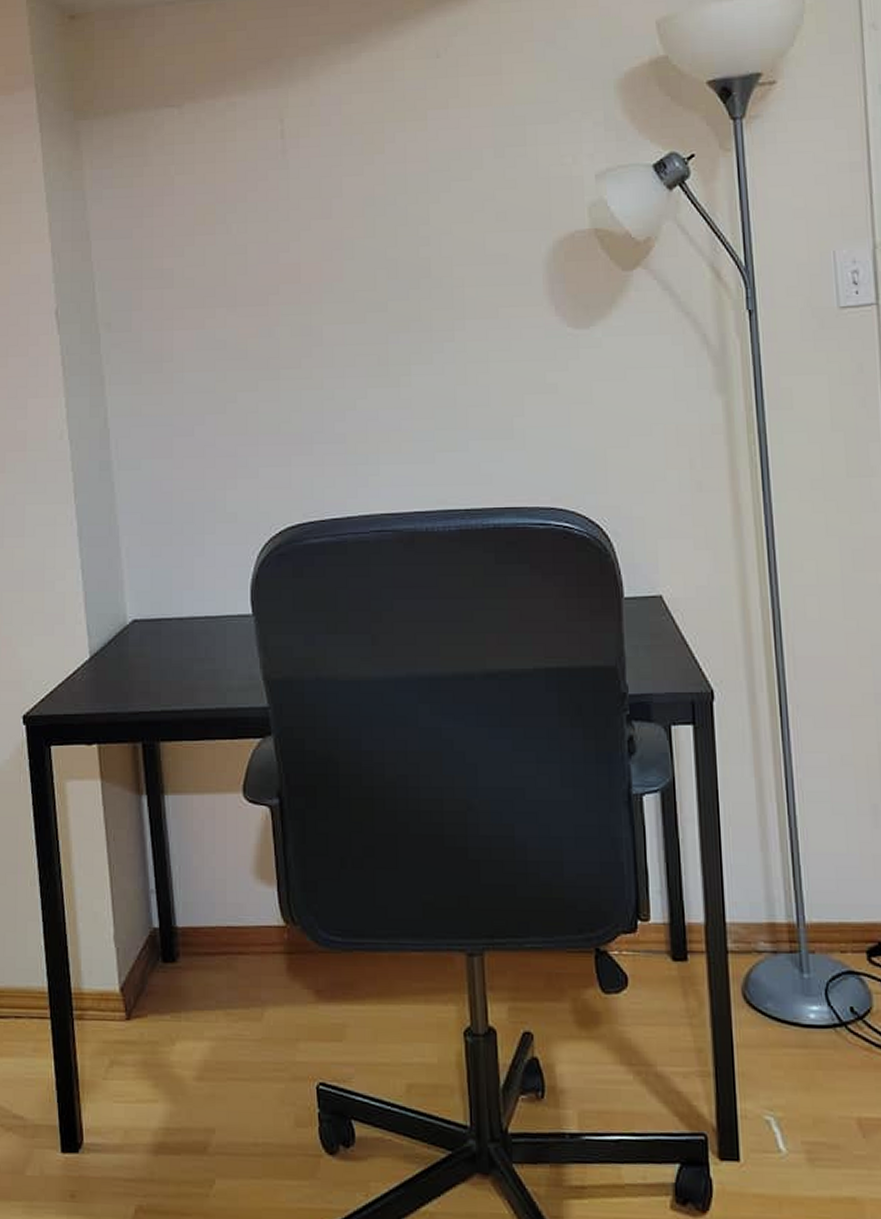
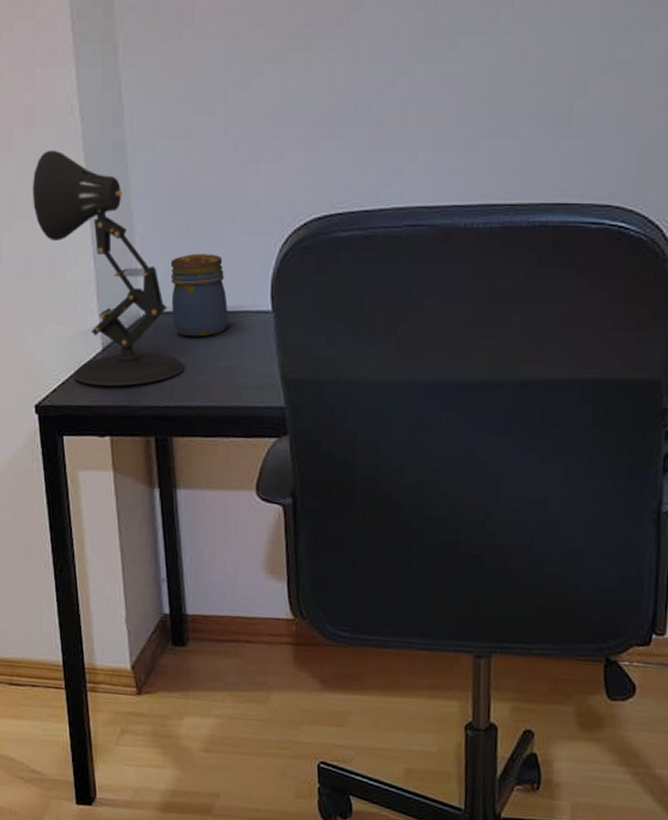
desk lamp: none [23,471,170,693] -> present [32,150,185,386]
jar: none [155,562,210,642] -> present [170,253,228,337]

